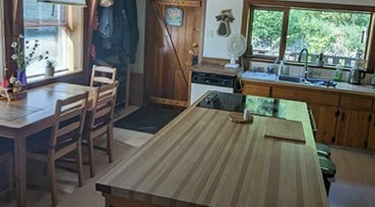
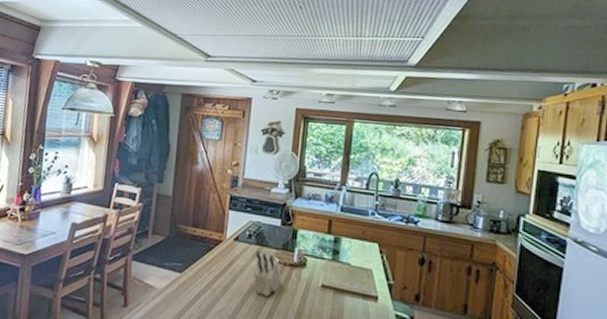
knife block: none [212,113,235,146] -> present [253,250,283,296]

